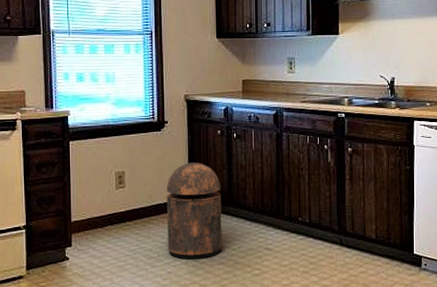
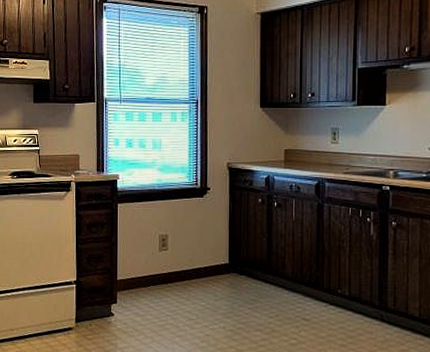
trash can: present [167,162,222,259] -> none [207,229,260,324]

